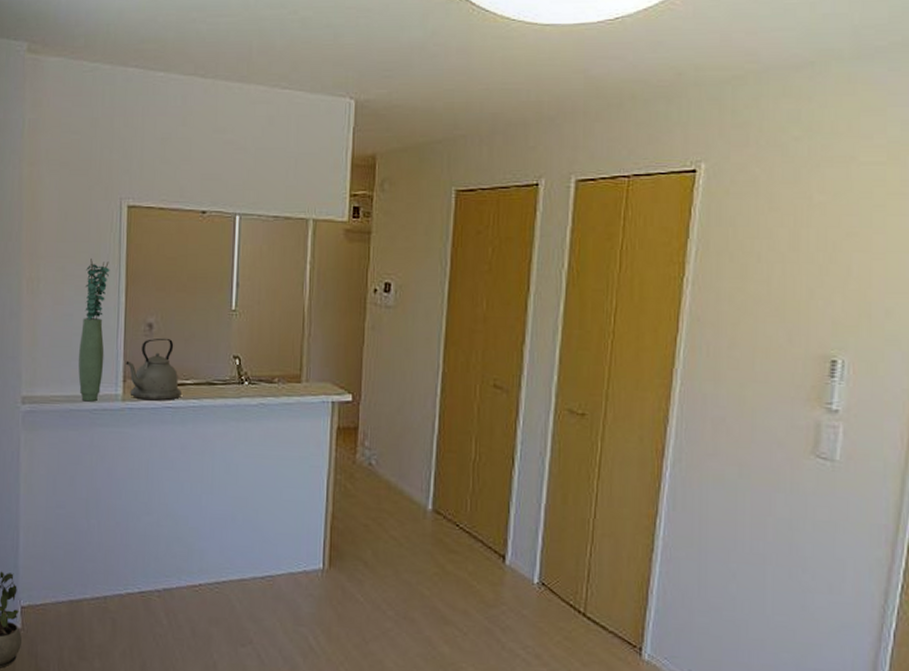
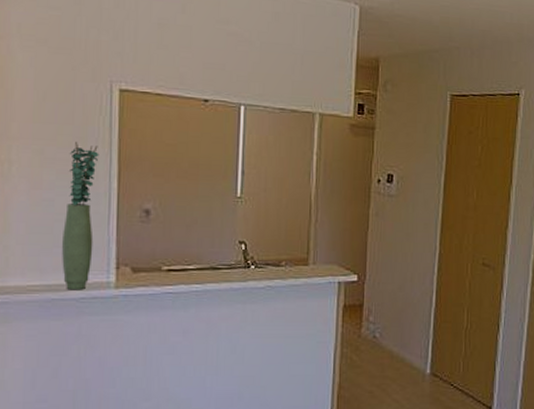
kettle: present [126,338,182,401] -> none [119,224,183,287]

